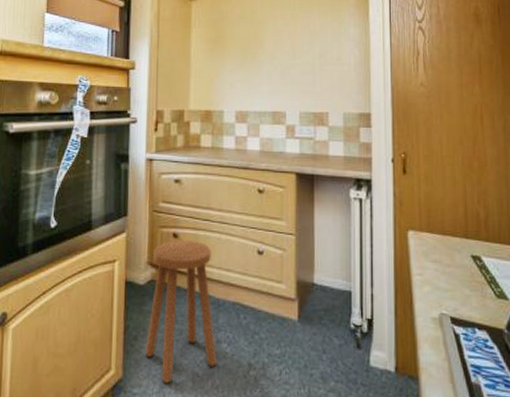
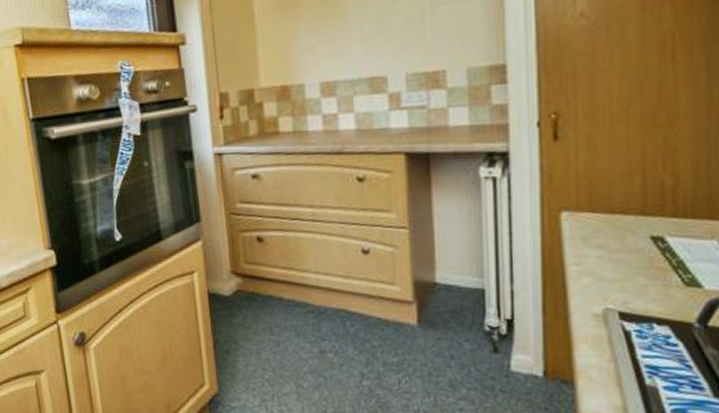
stool: present [145,240,217,384] -> none [236,244,323,397]

